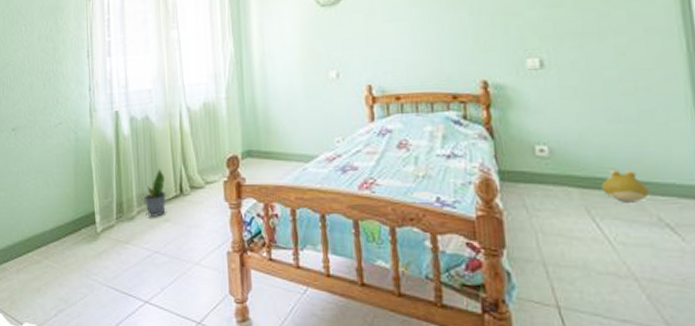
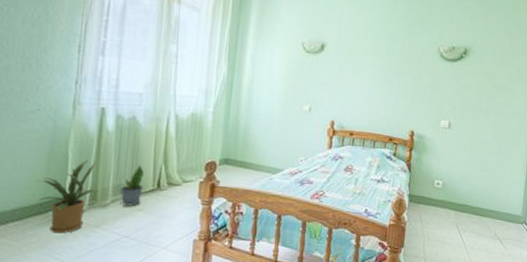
house plant: none [66,169,123,252] -> present [35,160,97,234]
plush toy: present [601,169,649,203] -> none [468,200,493,223]

